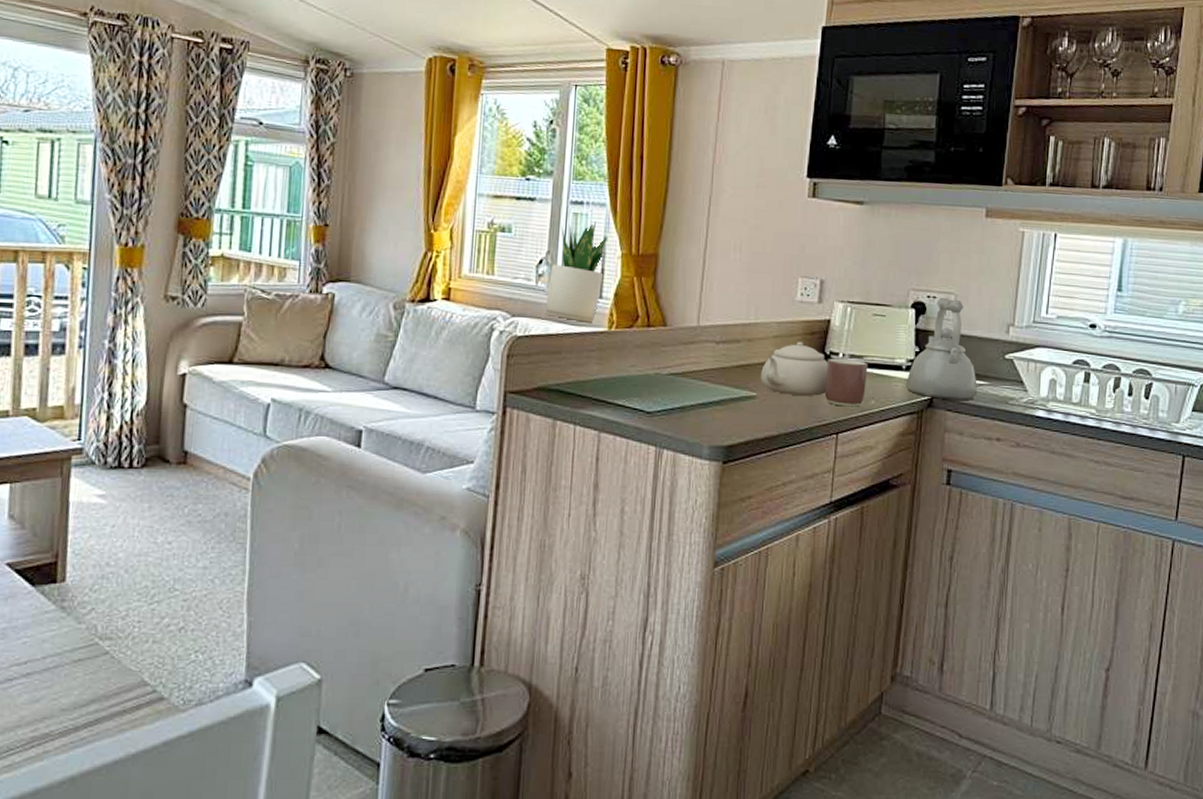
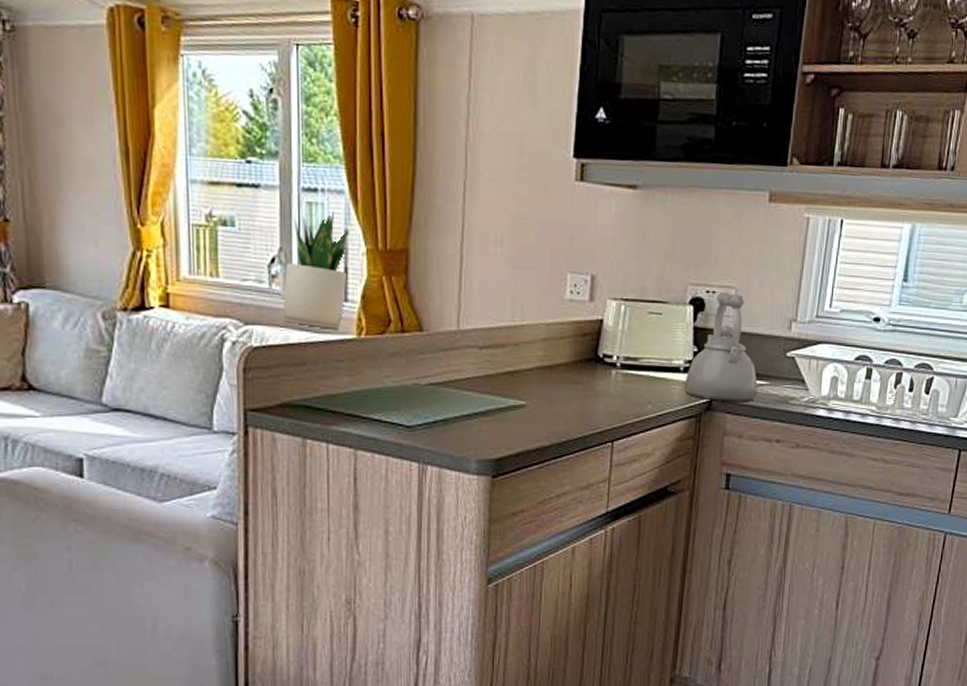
teapot: present [761,341,828,396] -> none [529,344,601,402]
mug: present [825,358,868,407] -> none [599,361,644,413]

